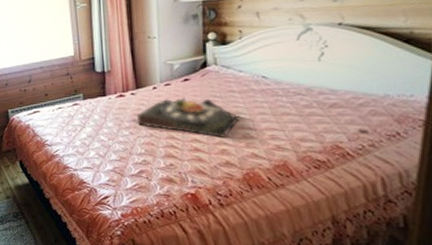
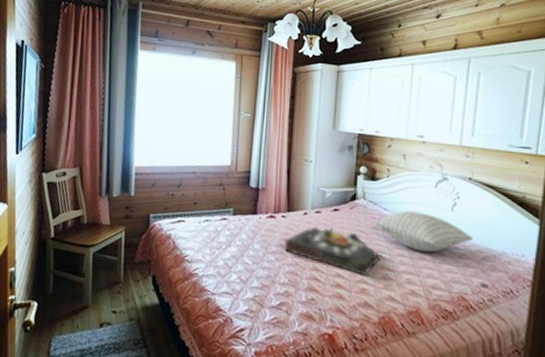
pillow: none [229,68,347,107] -> present [374,211,473,253]

